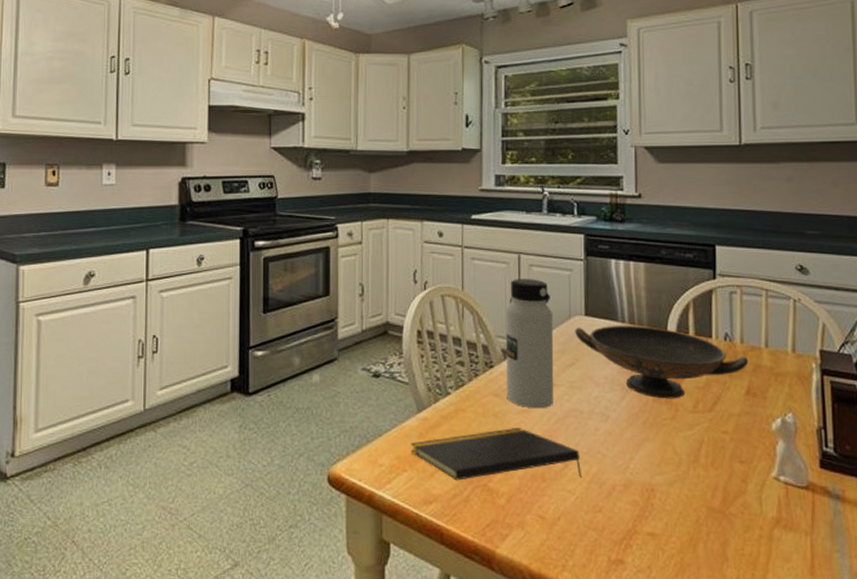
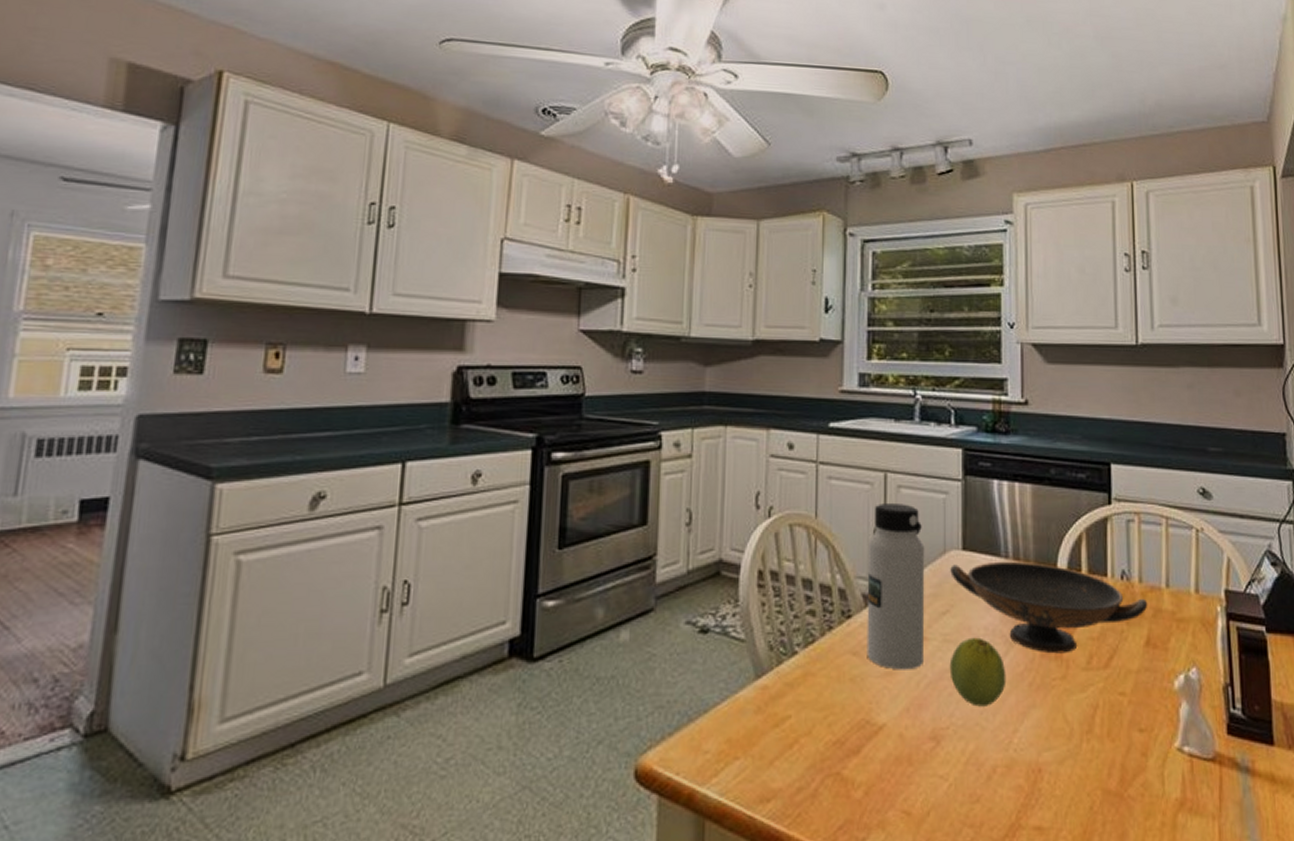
notepad: present [410,427,583,481] -> none [745,694,957,769]
fruit: none [575,385,624,439] -> present [949,637,1006,707]

